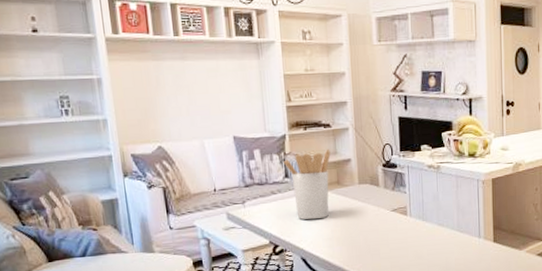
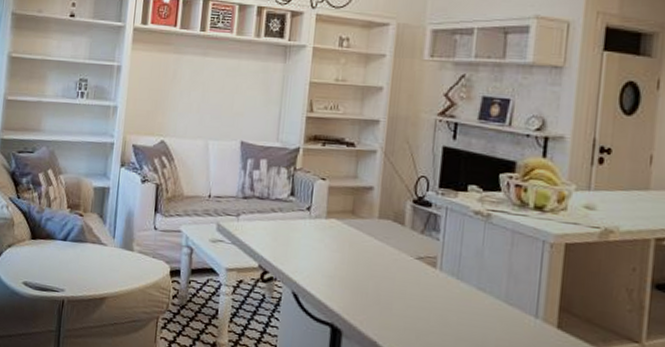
utensil holder: present [283,148,331,220] -> none [291,170,350,251]

